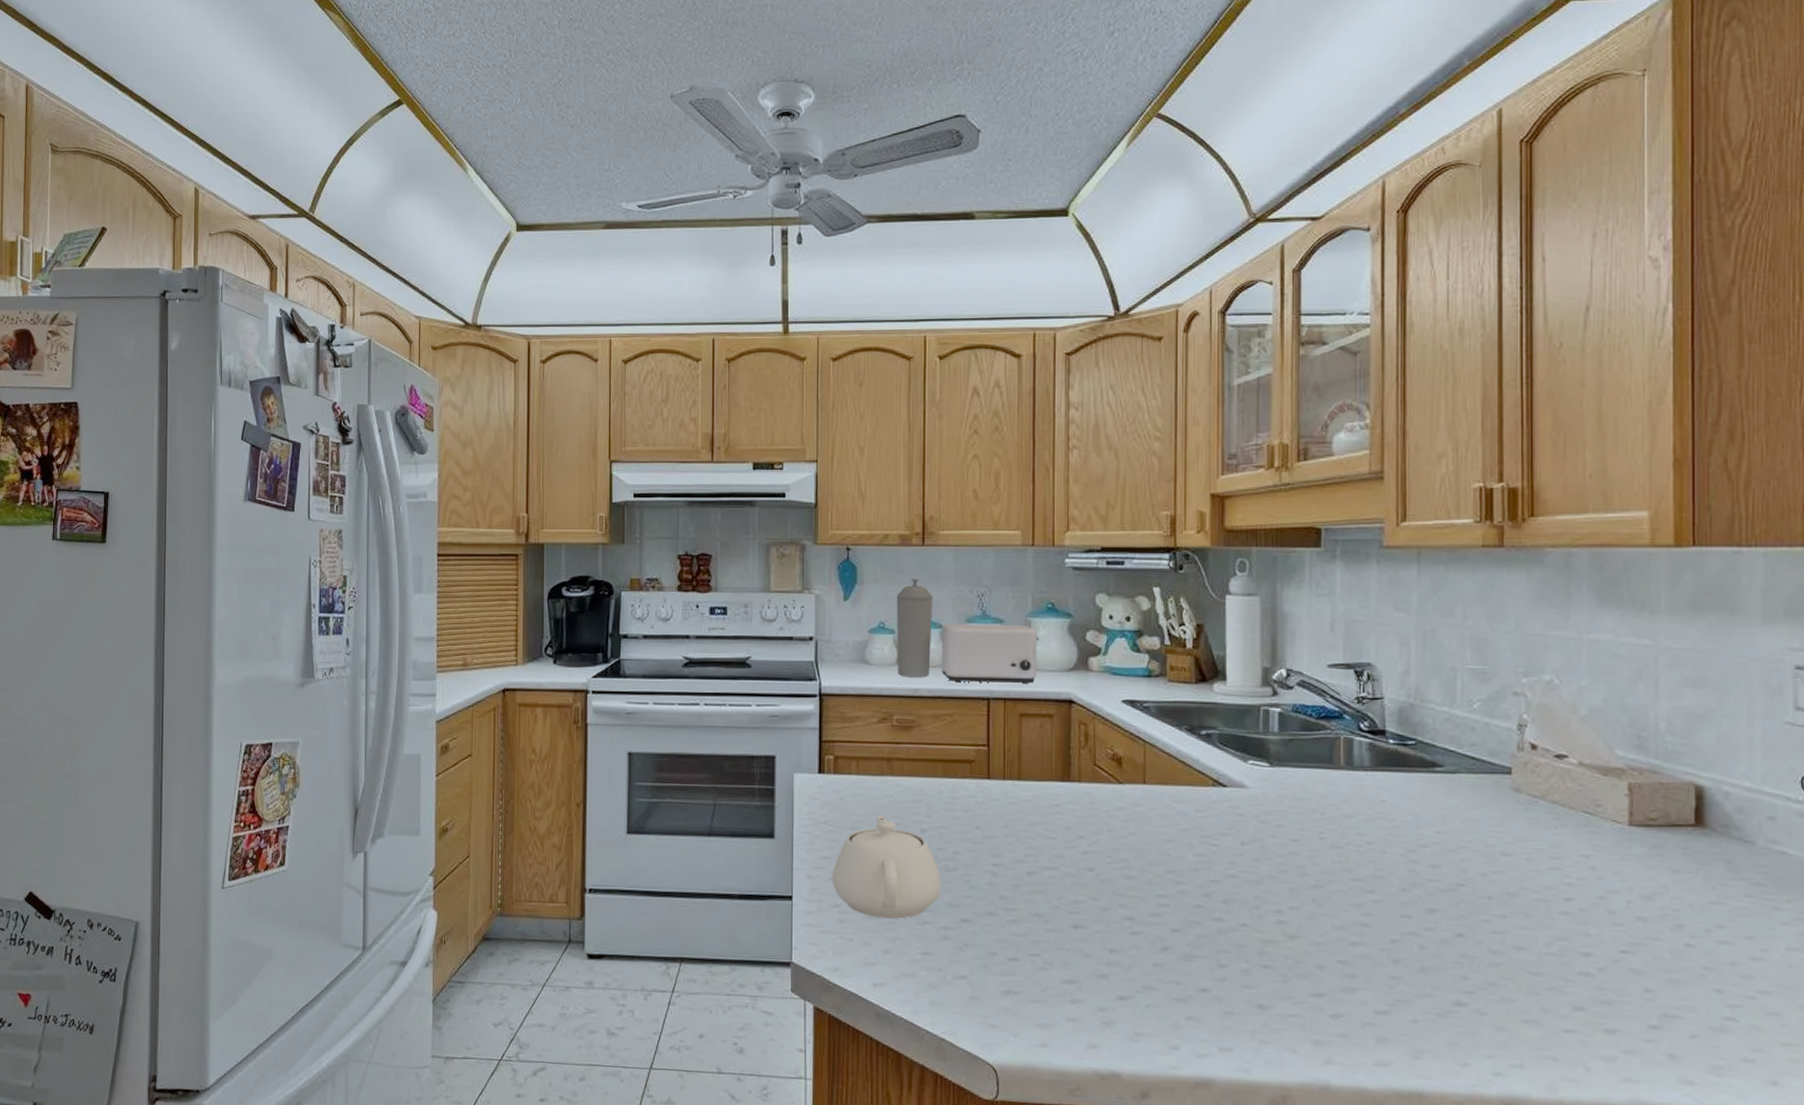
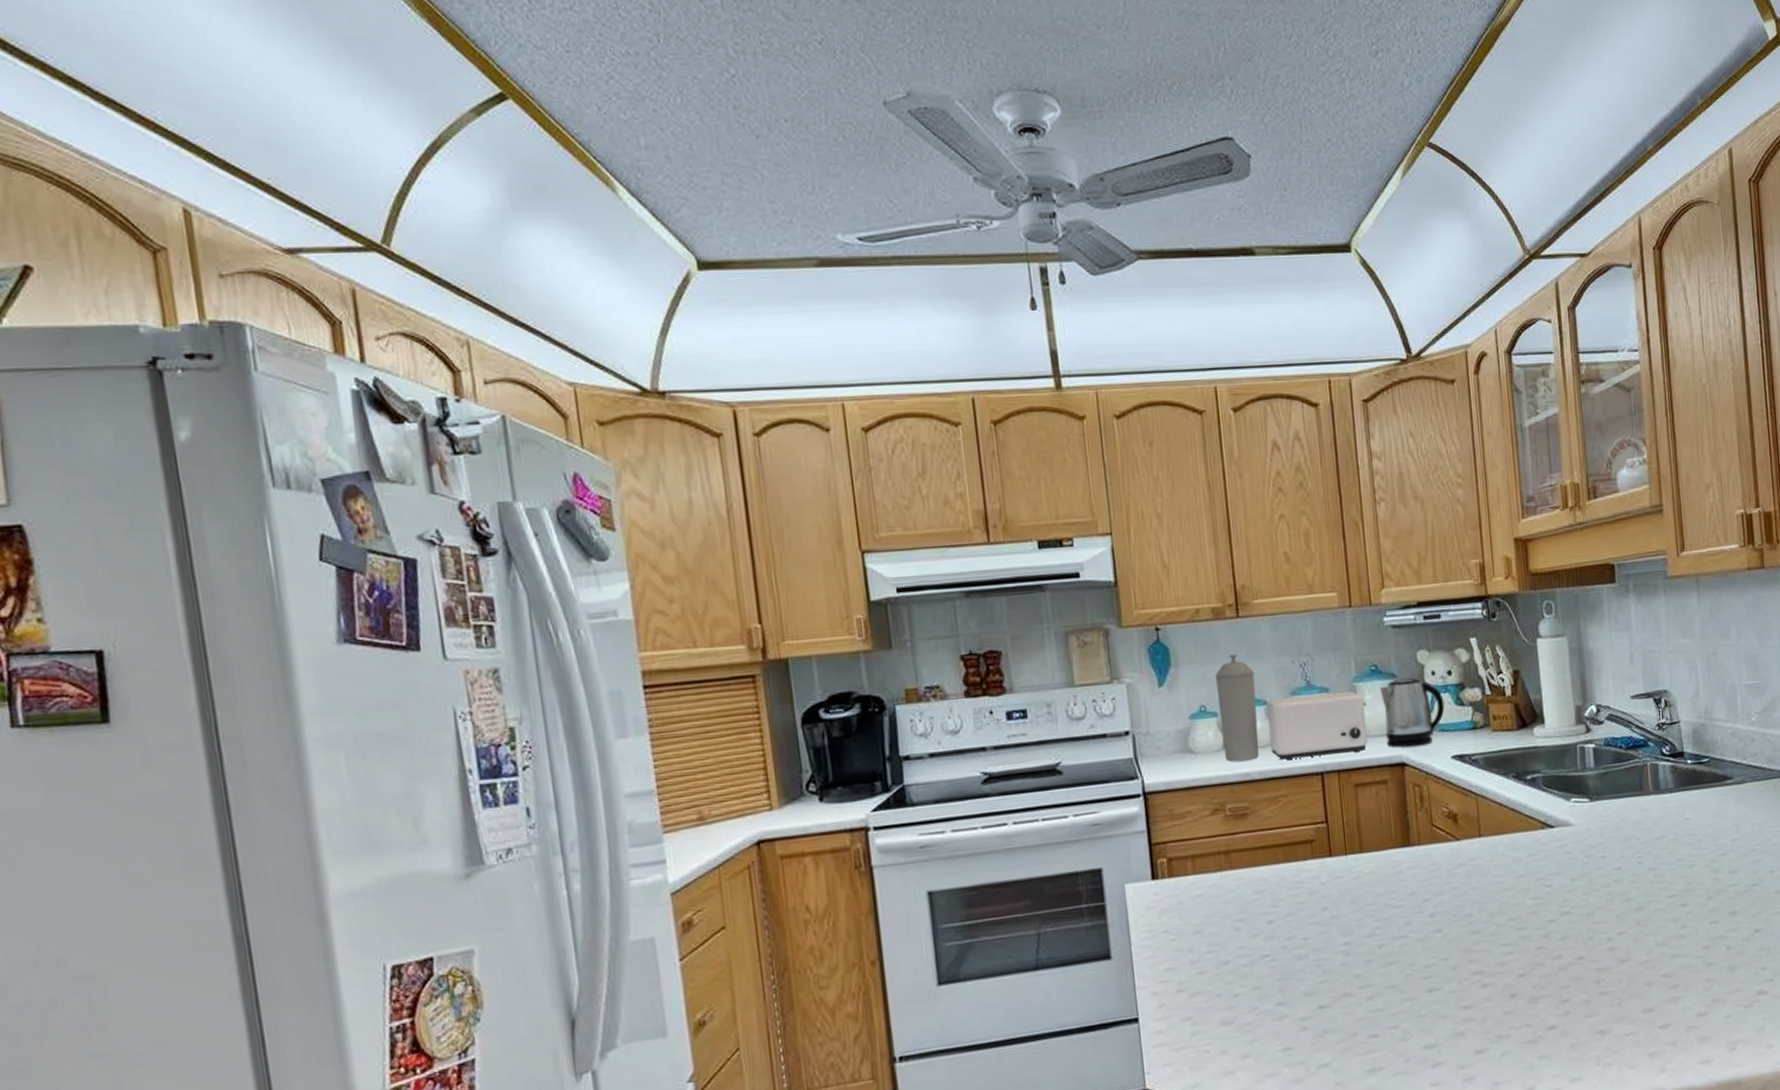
teapot: present [832,814,942,919] -> none [1178,912,1295,1023]
kettle: none [1055,618,1120,687] -> present [1381,677,1445,748]

